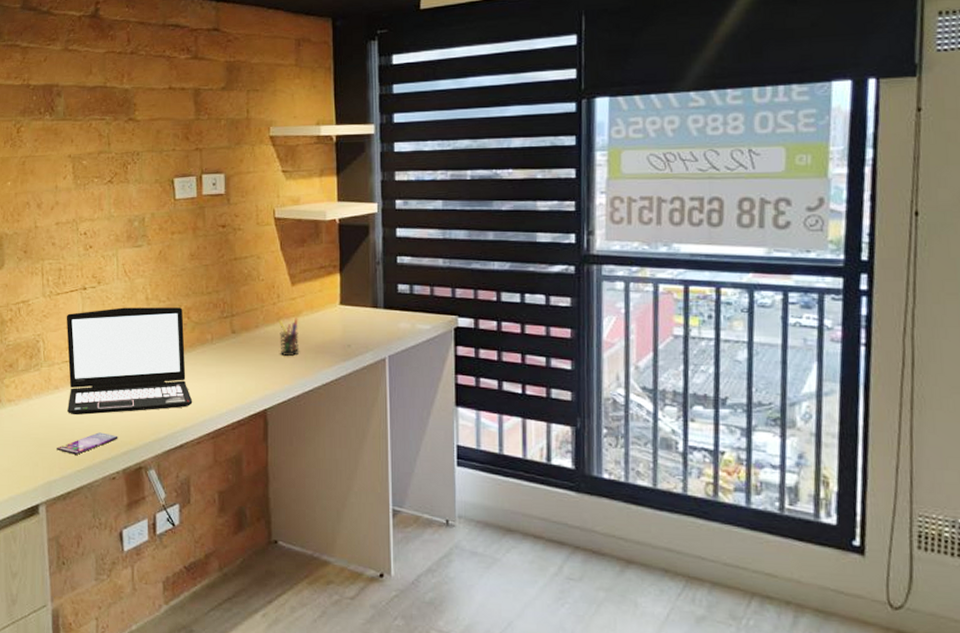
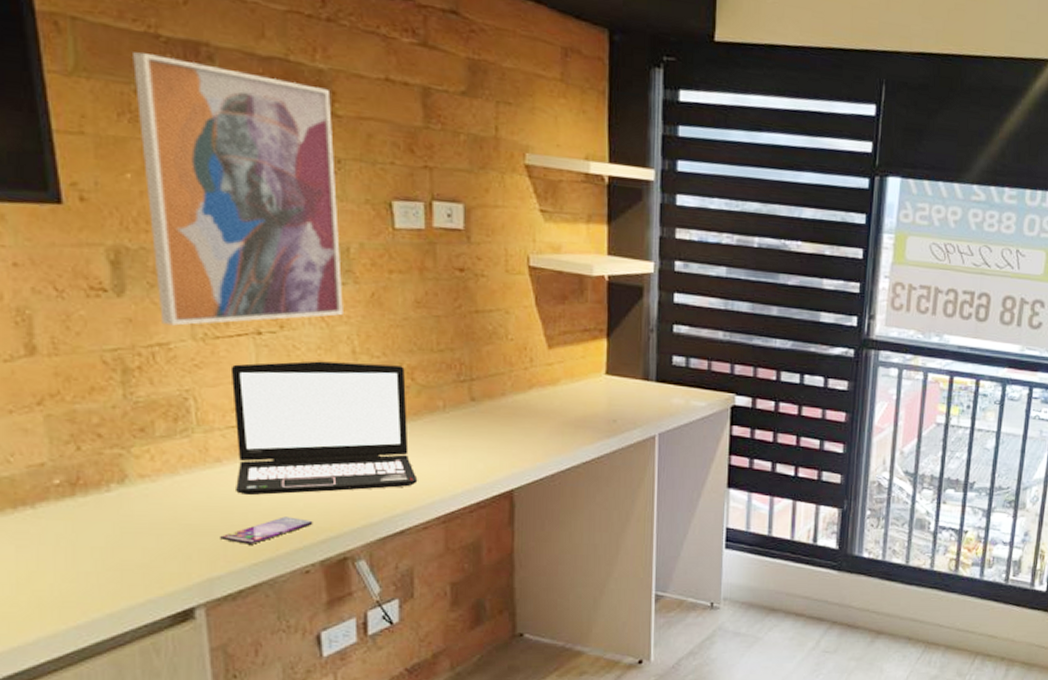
wall art: none [14,98,140,287] -> present [133,52,343,326]
pen holder: present [278,318,298,357] -> none [530,386,555,431]

